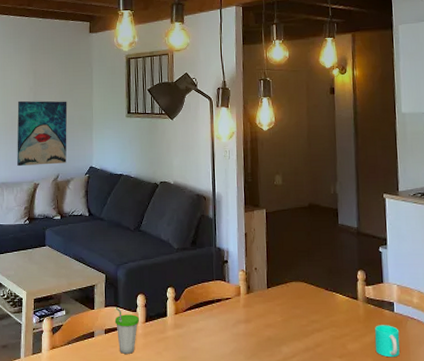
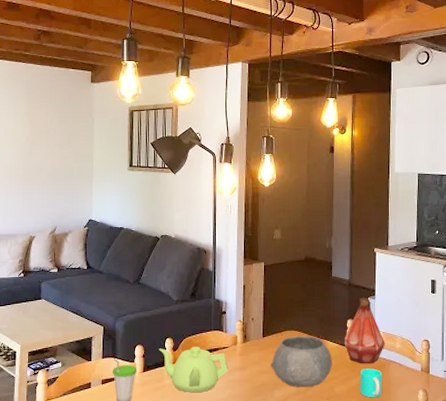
wall art: present [17,100,68,167] -> none [11,150,66,219]
teapot: none [160,297,233,345] -> present [159,346,229,392]
bowl: none [277,287,343,344] -> present [271,335,332,388]
bottle: none [355,247,401,320] -> present [344,297,385,364]

